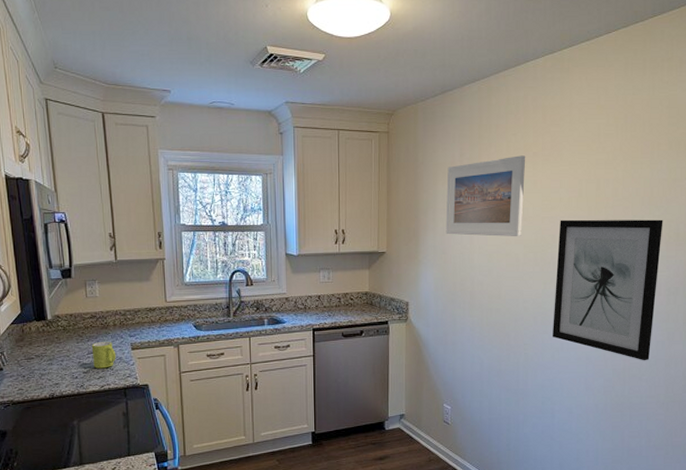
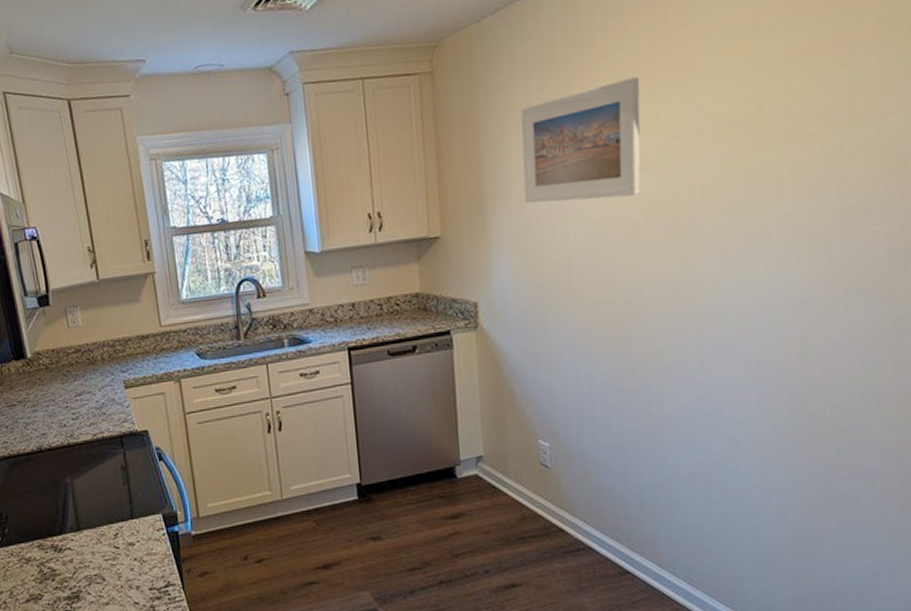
mug: present [91,341,116,369] -> none [78,379,108,414]
wall art: present [553,219,663,361] -> none [698,145,877,363]

